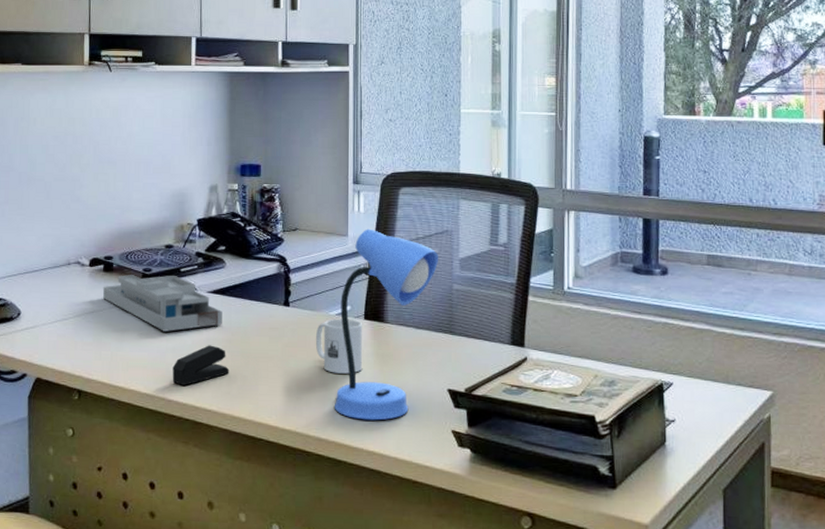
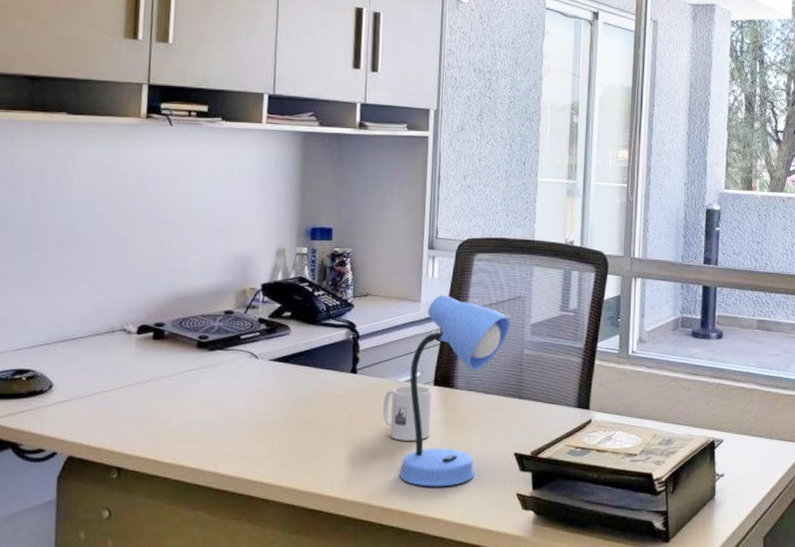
desk organizer: present [102,275,222,332] -> none [151,342,285,402]
stapler: present [172,345,230,385] -> none [226,415,290,459]

